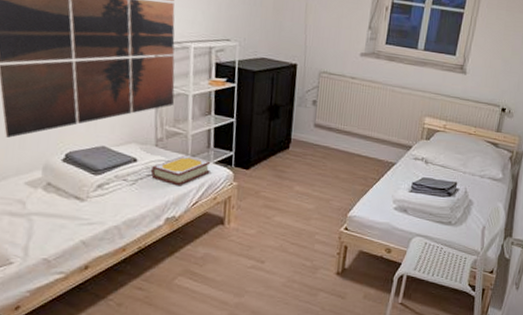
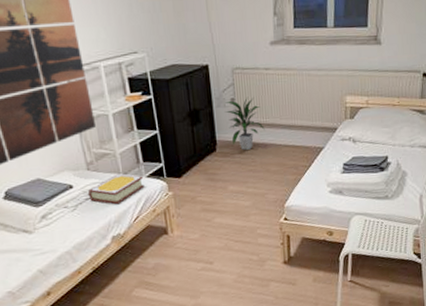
indoor plant: none [305,101,341,154] -> present [225,96,265,151]

